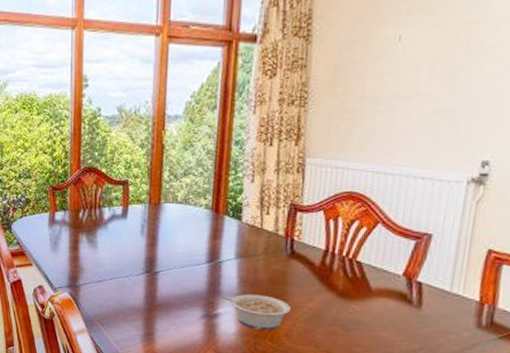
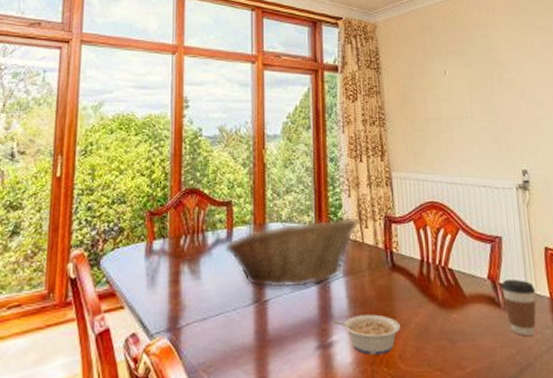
fruit basket: none [120,202,260,264] -> present [225,217,359,288]
coffee cup: none [417,279,463,335] -> present [501,280,536,335]

